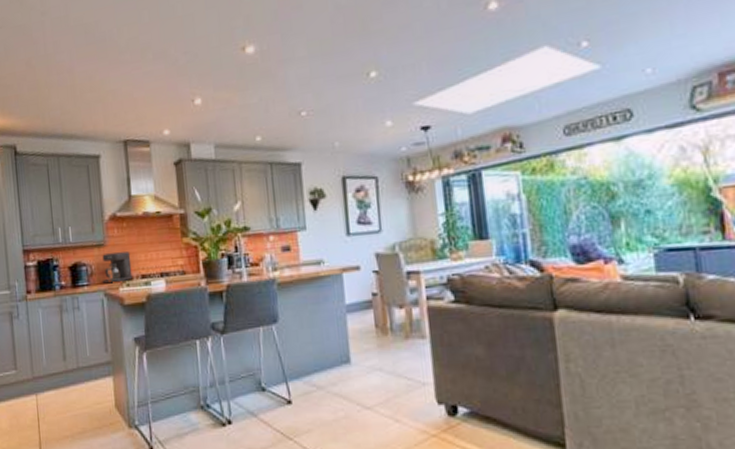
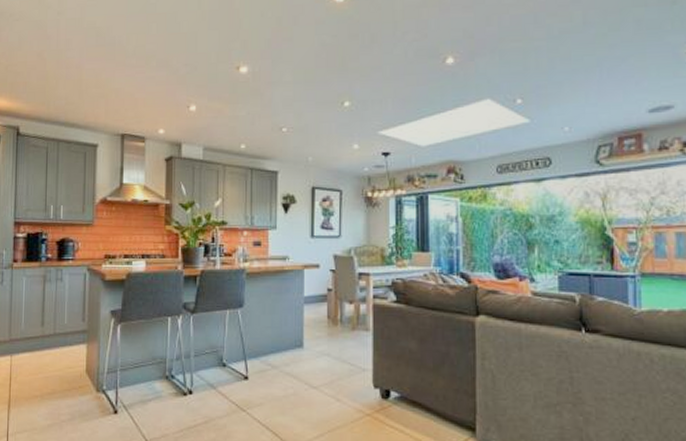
coffee maker: present [102,251,133,284] -> none [86,232,116,260]

